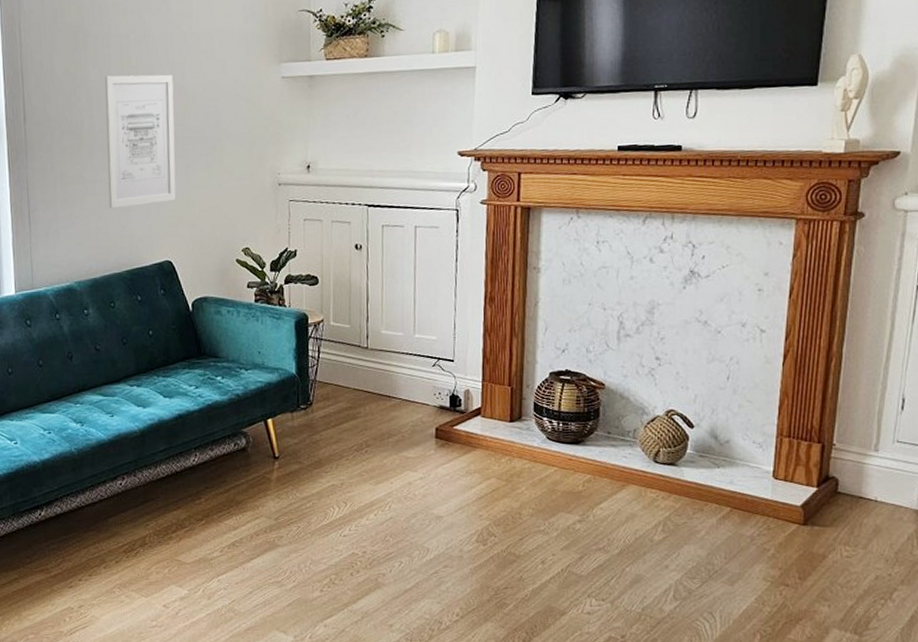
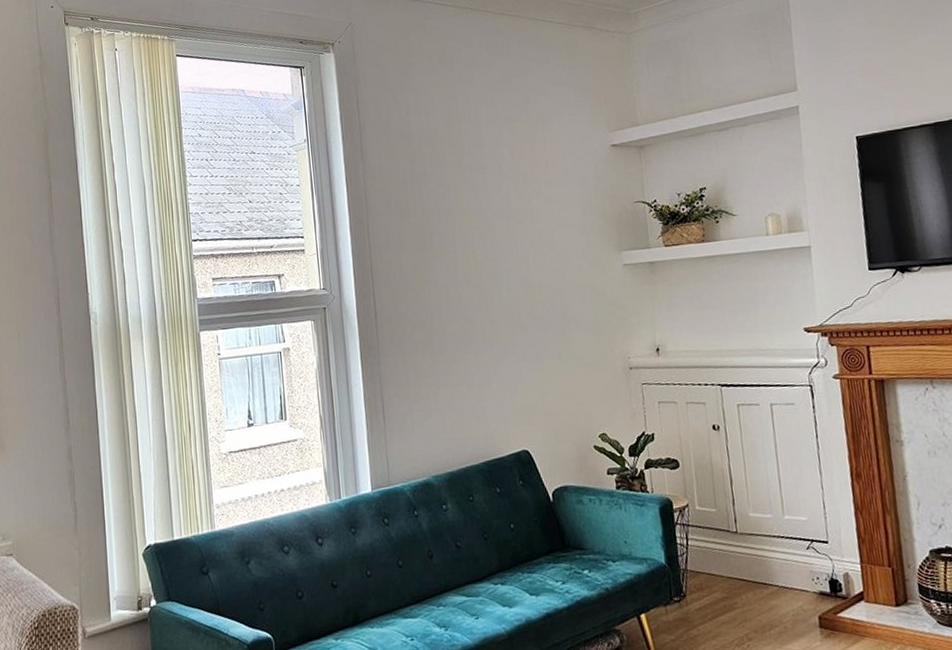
wall art: present [104,74,176,208] -> none [451,267,528,399]

